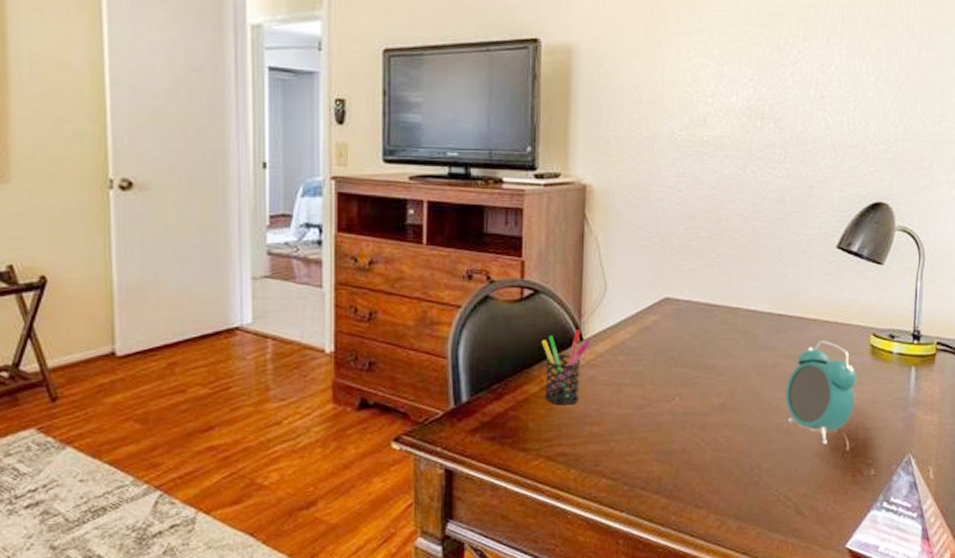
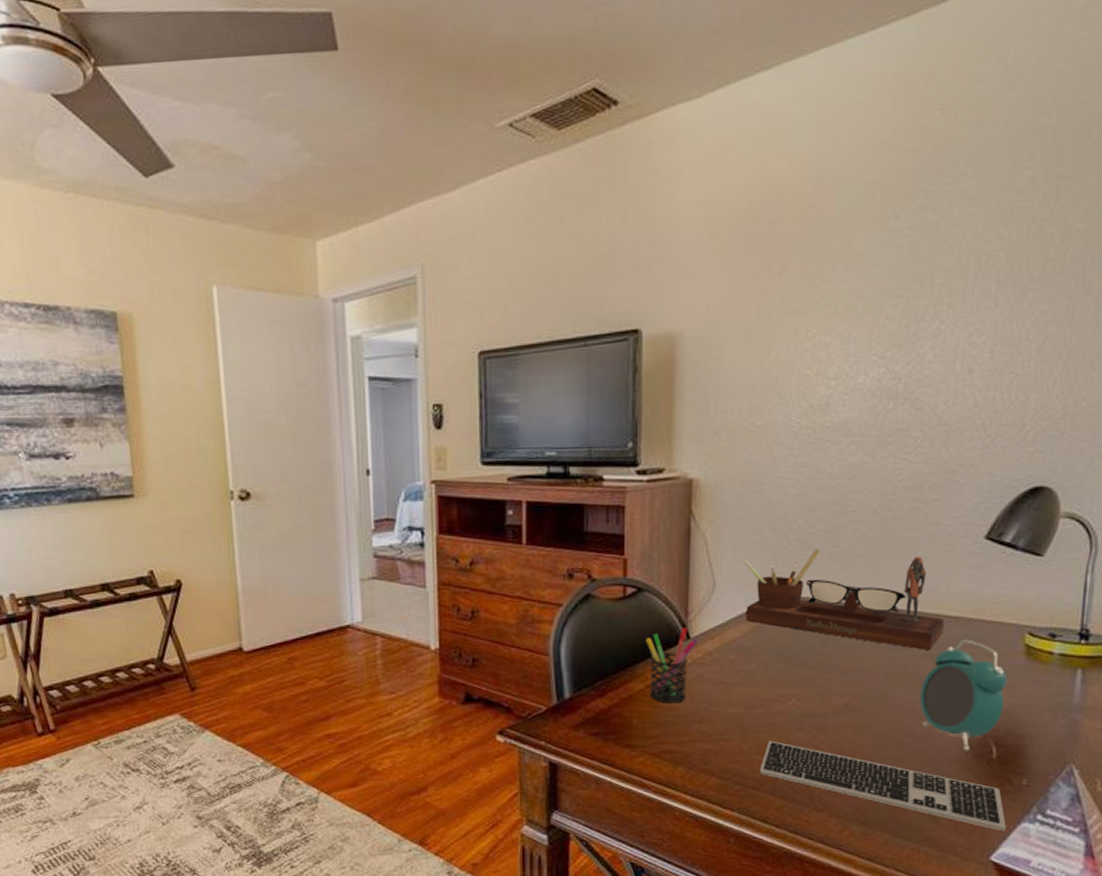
desk organizer: none [632,254,805,351] -> present [743,548,945,651]
keyboard: none [646,440,859,520] -> present [759,741,1006,831]

